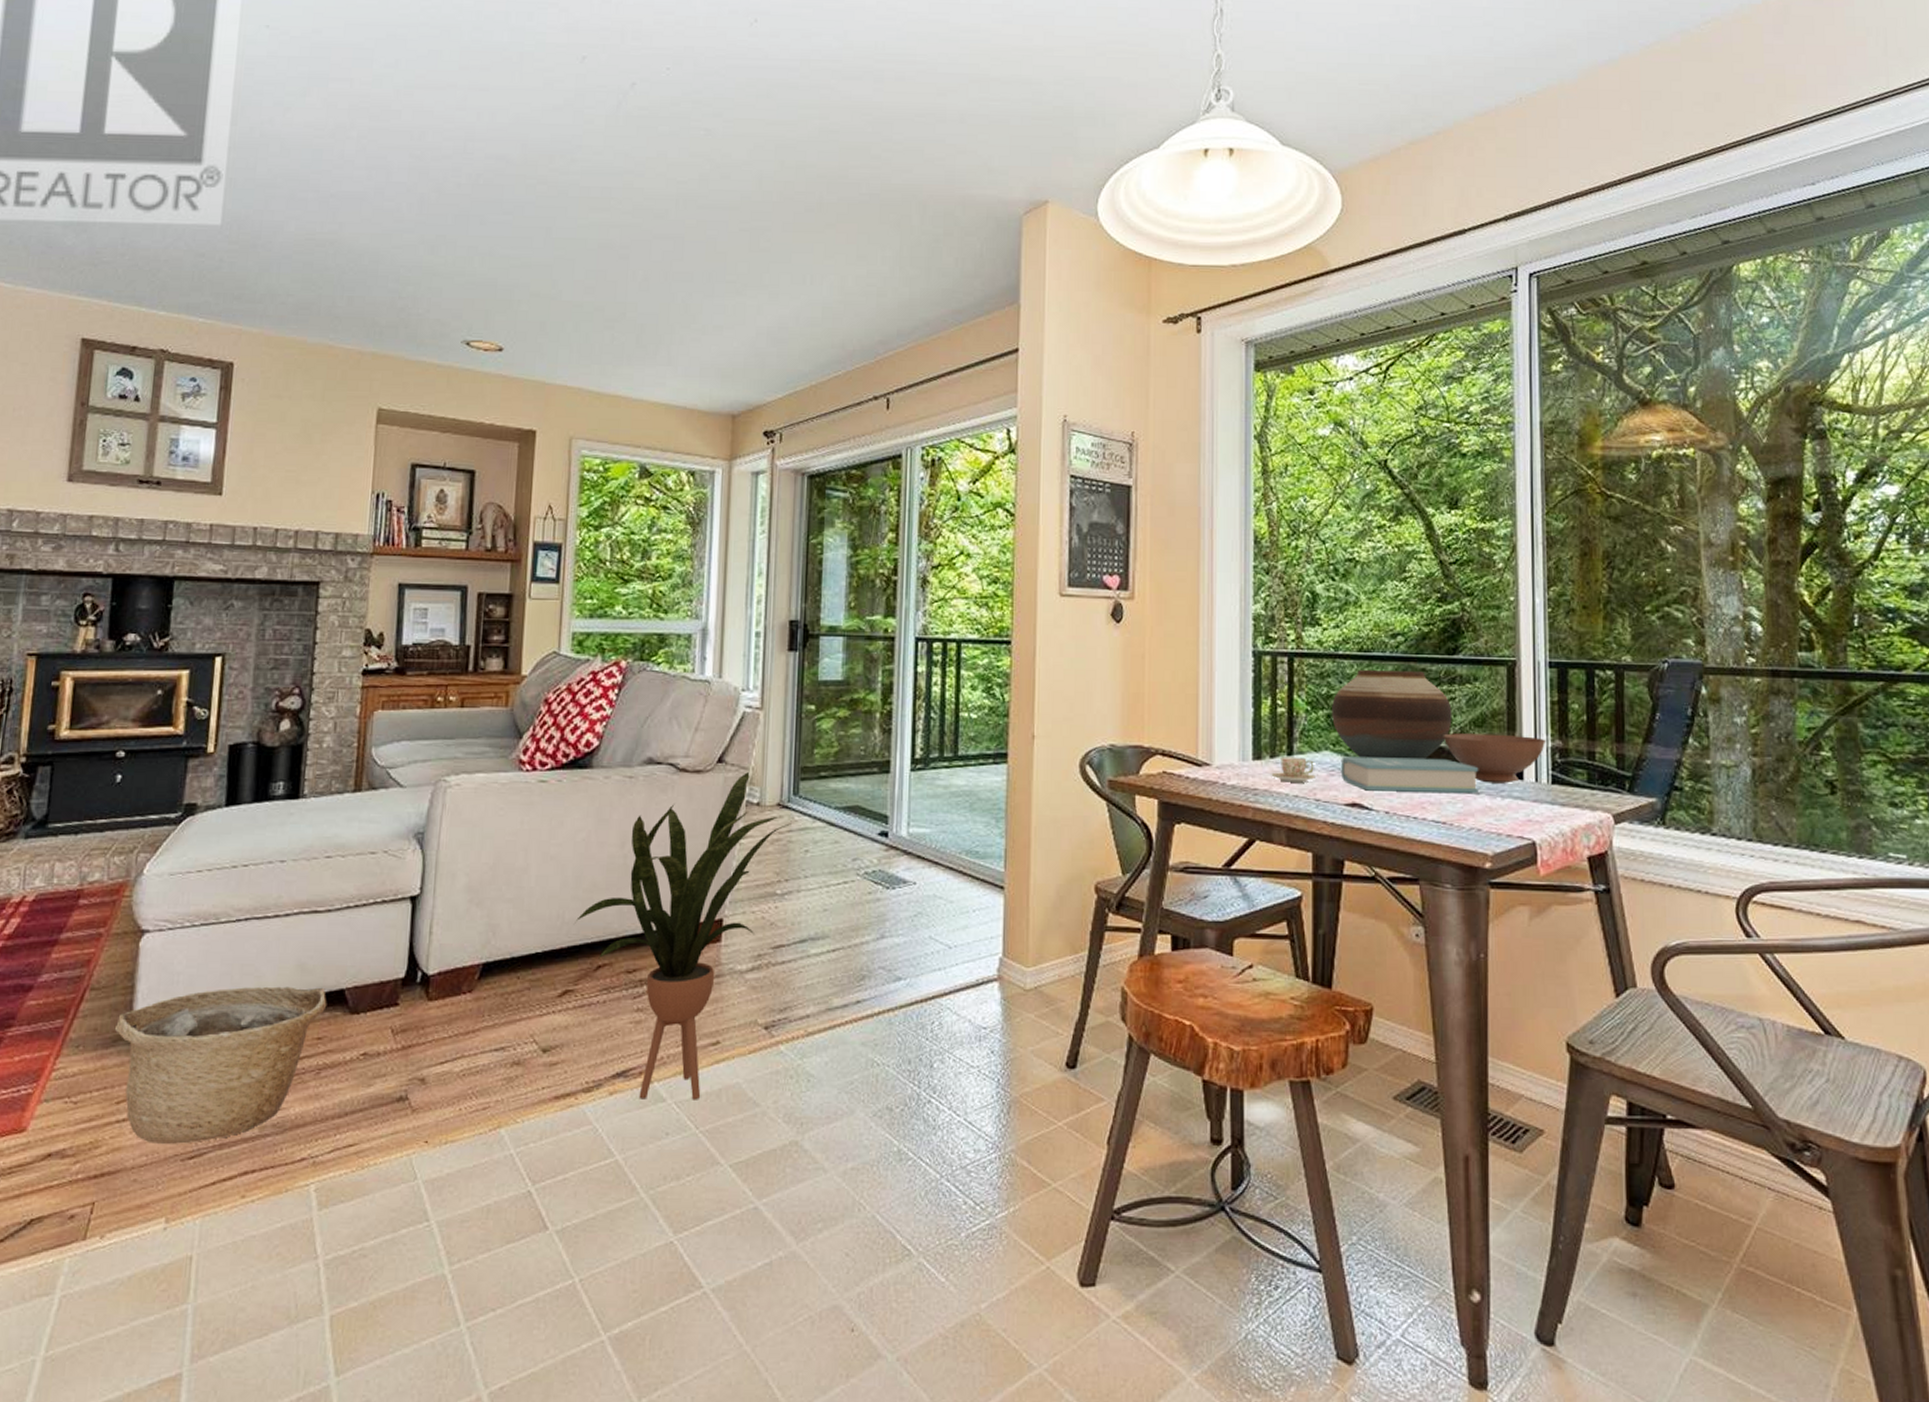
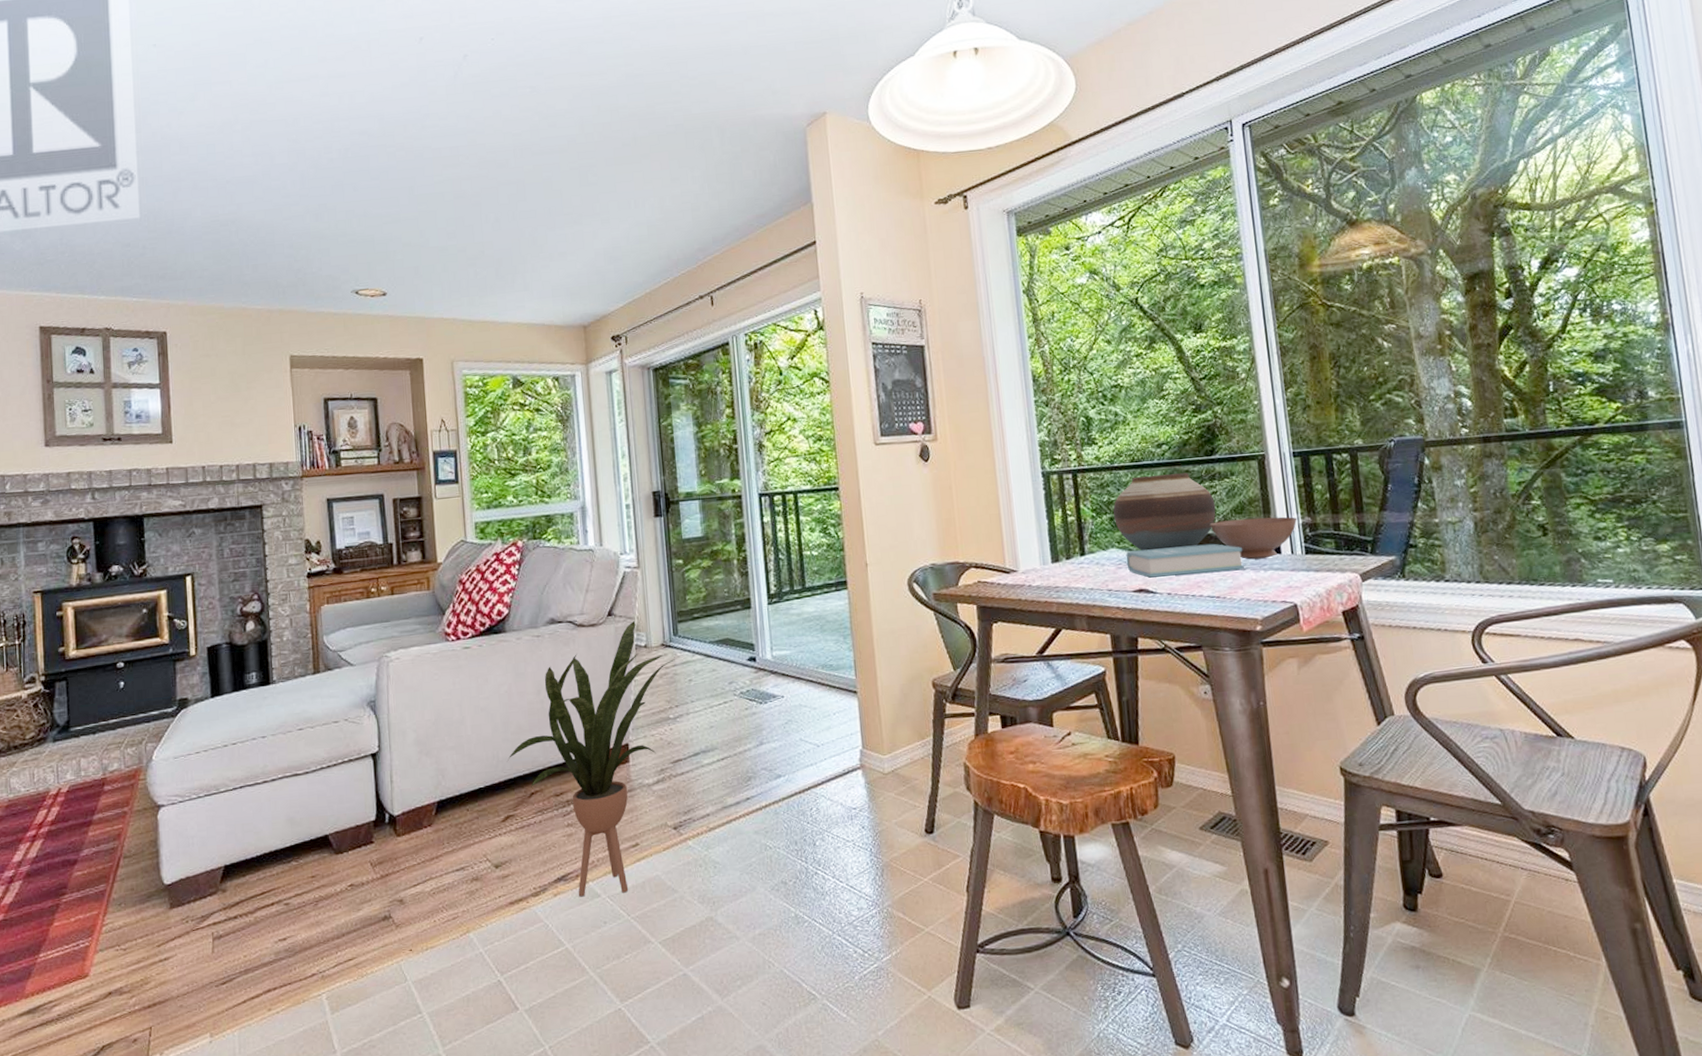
basket: present [114,986,327,1144] -> none [147,836,316,976]
teacup: present [1271,757,1315,783] -> none [1068,556,1106,579]

